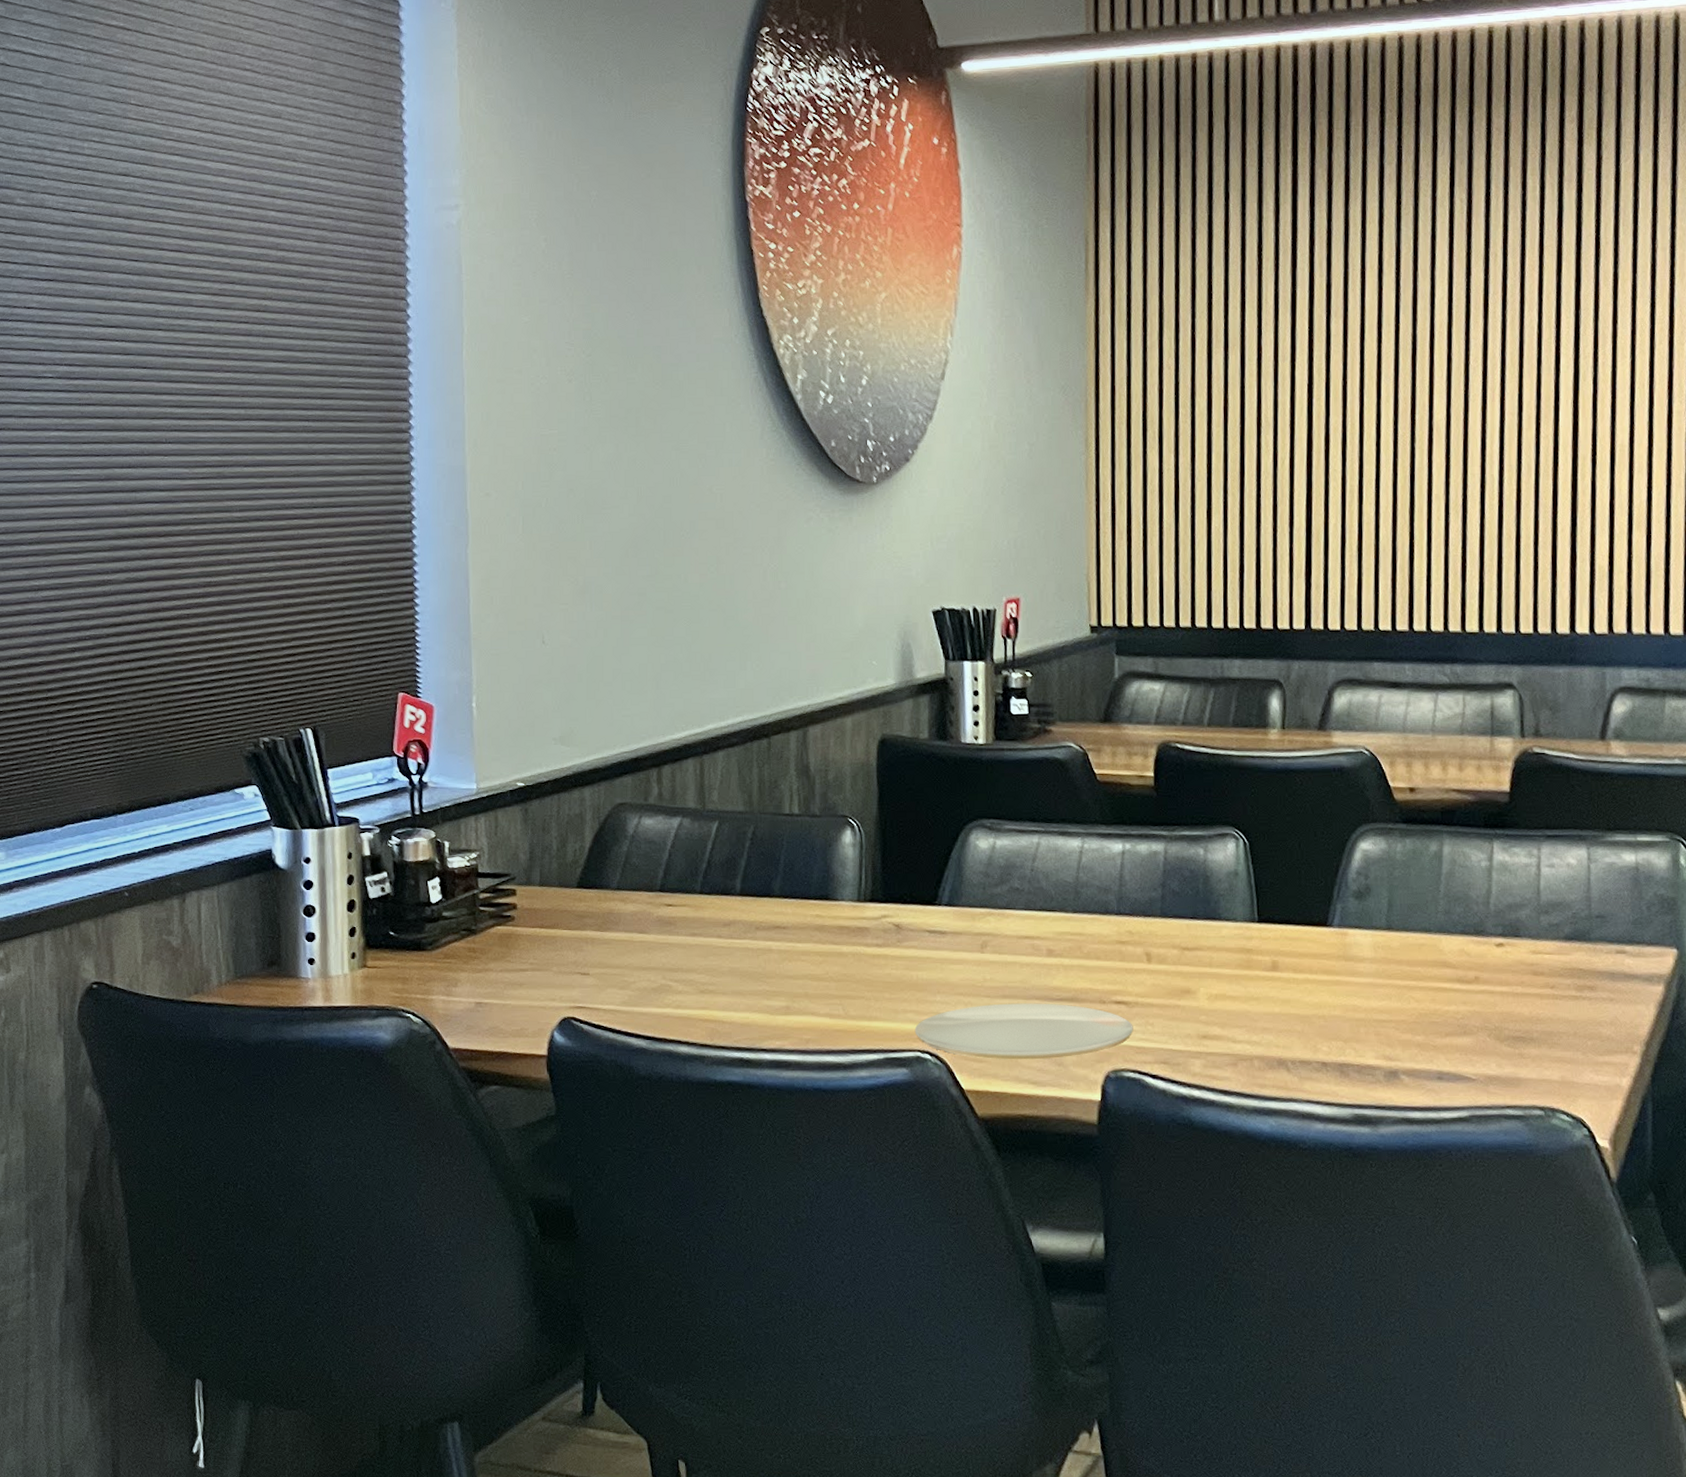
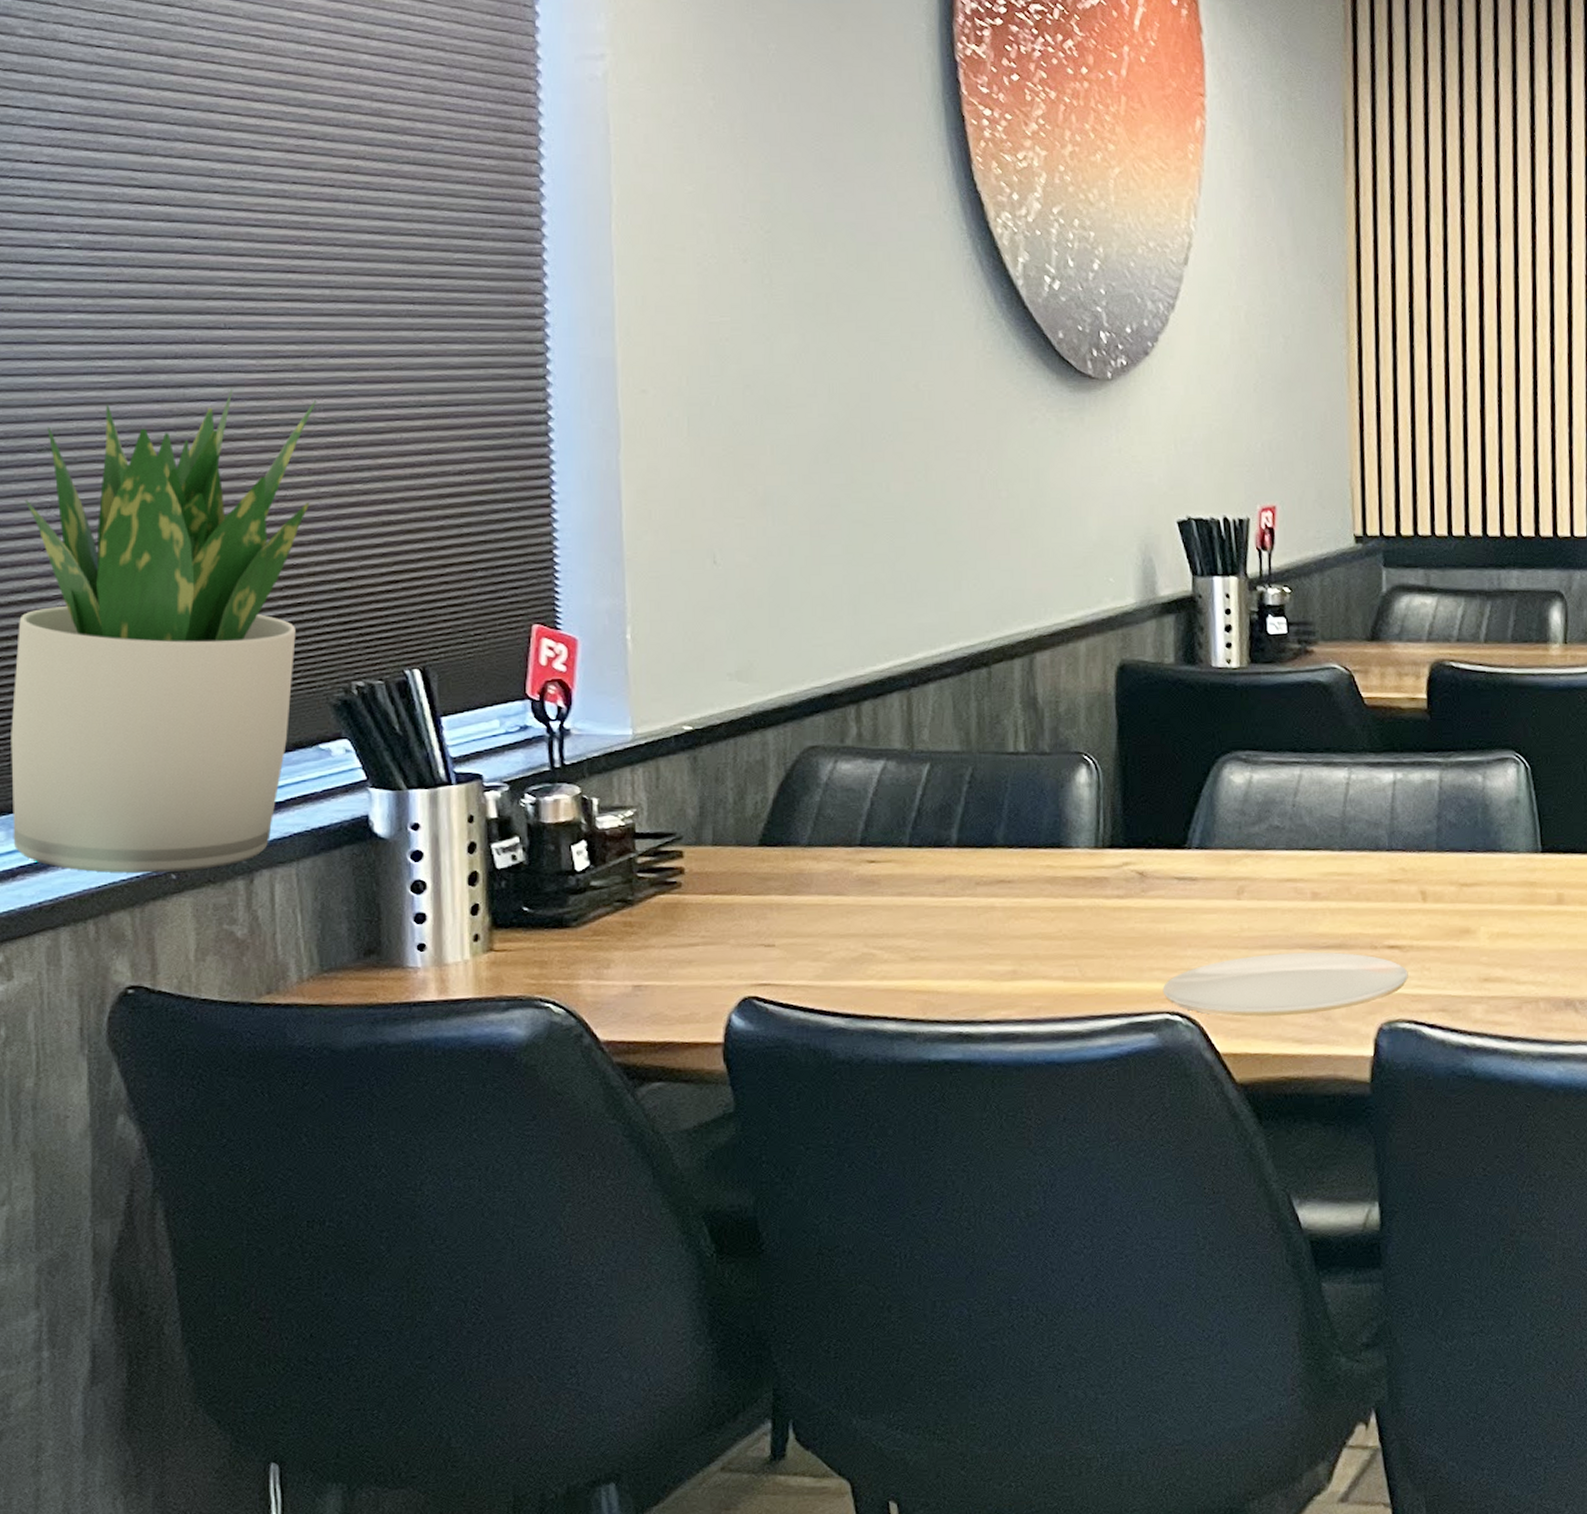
planter: none [9,492,235,890] -> present [11,388,317,874]

